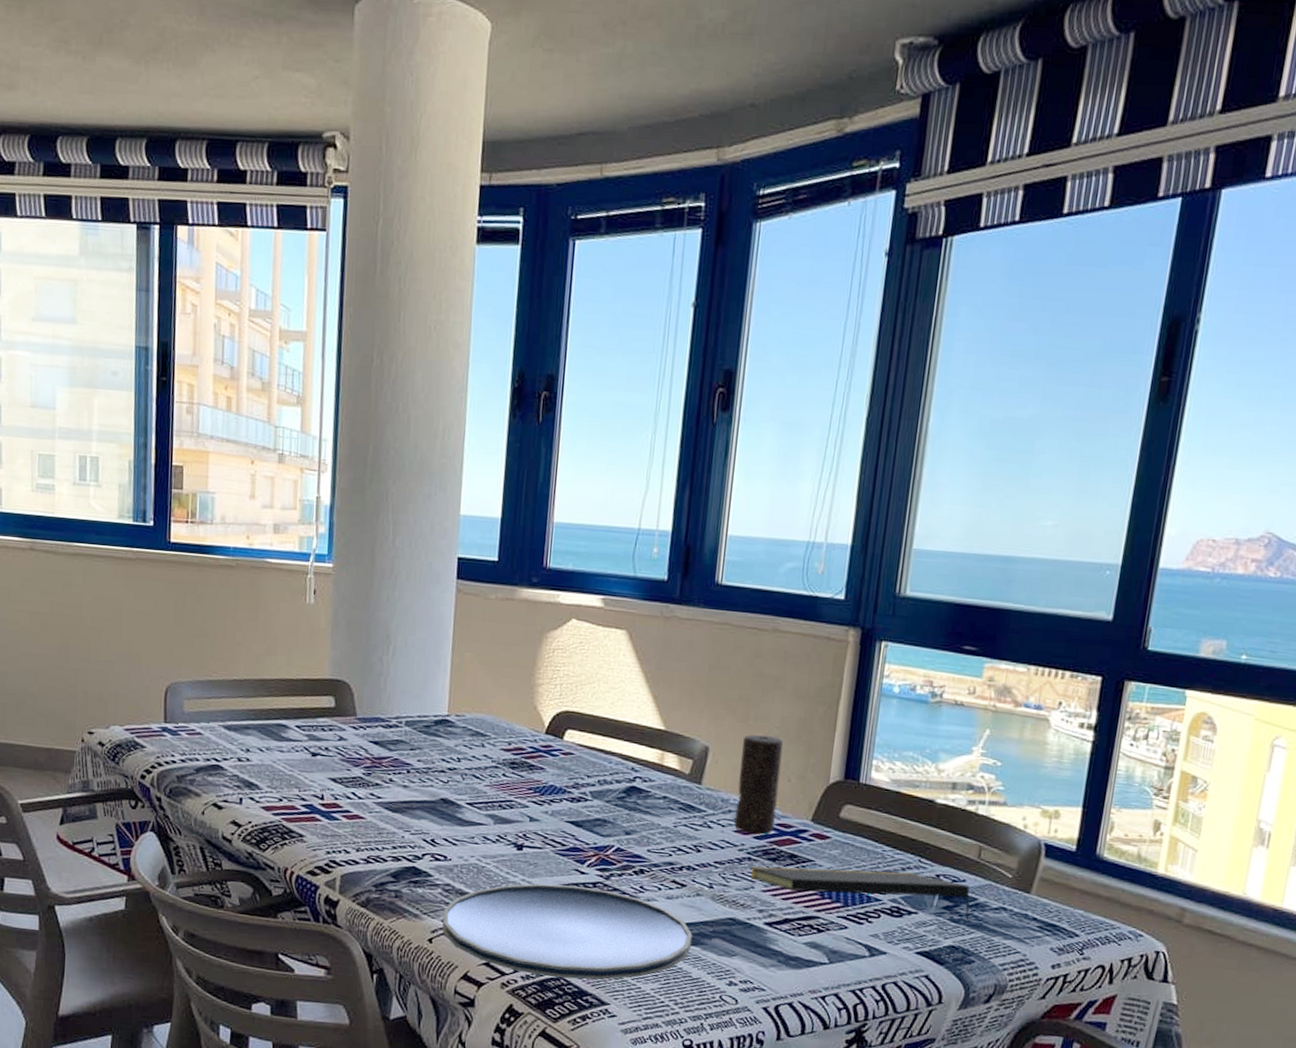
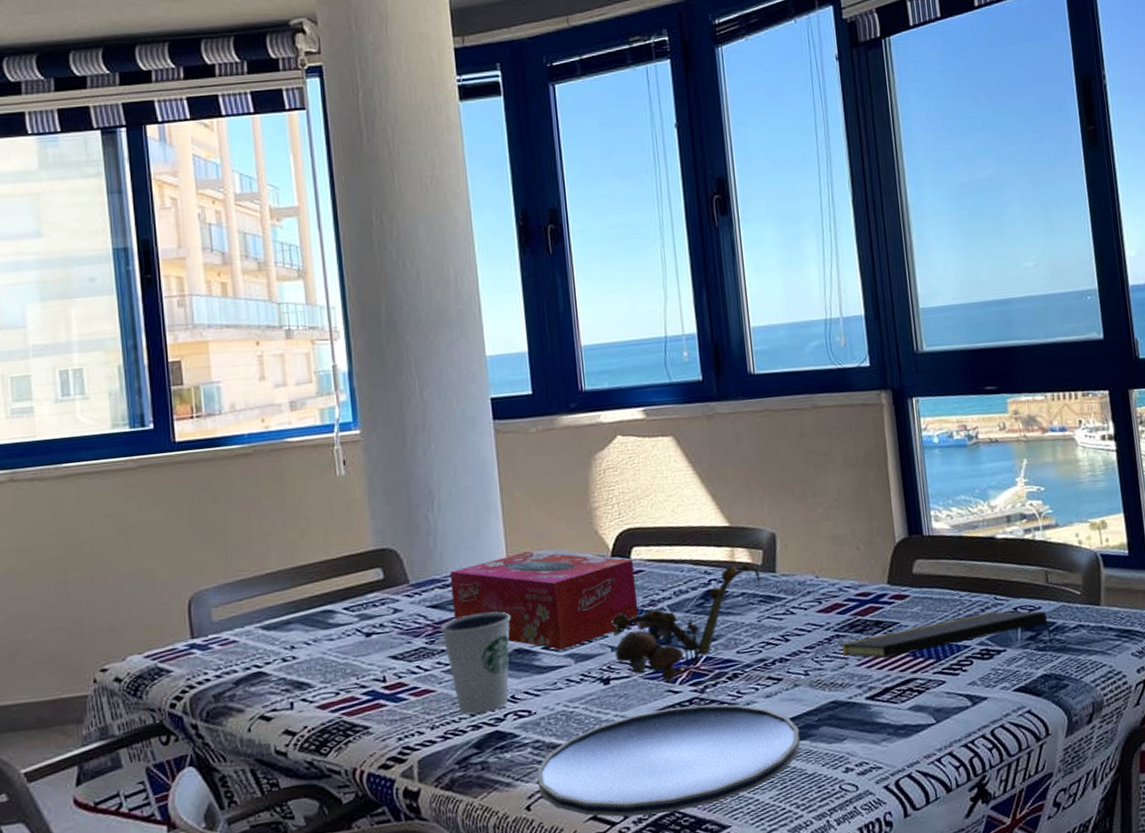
dixie cup: none [378,757,443,849] -> present [440,611,511,715]
tissue box: none [392,711,565,809] -> present [449,551,639,650]
plant: none [532,769,686,864] -> present [611,564,761,683]
candle: present [734,734,784,835] -> none [806,509,855,611]

